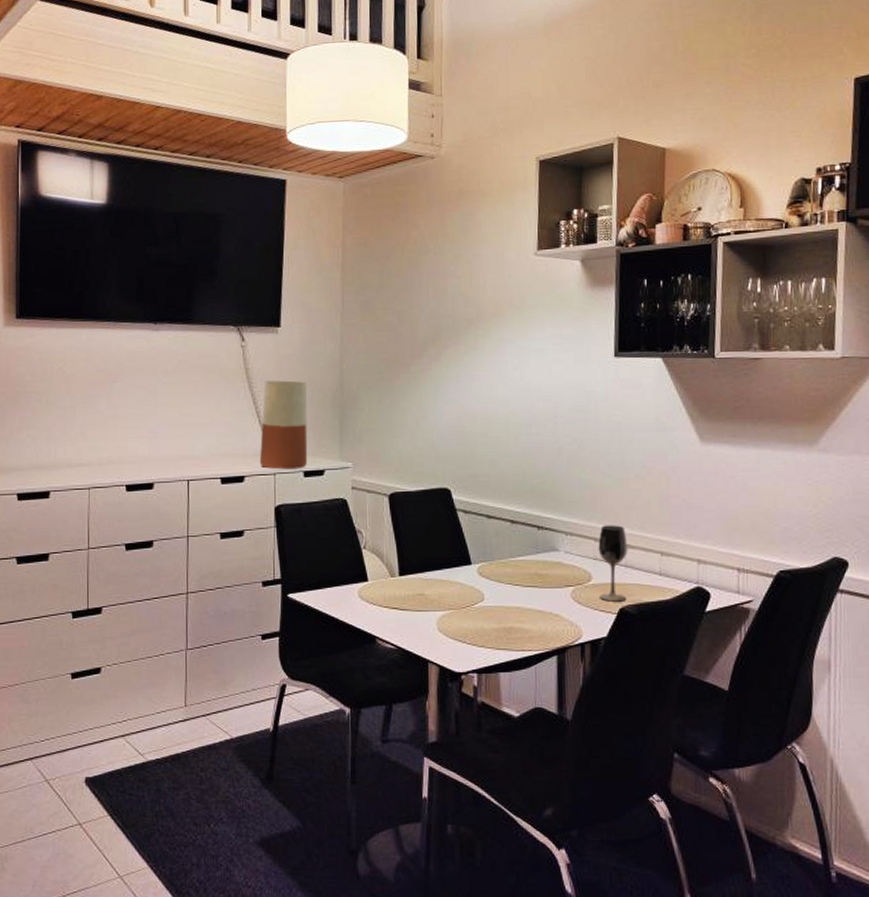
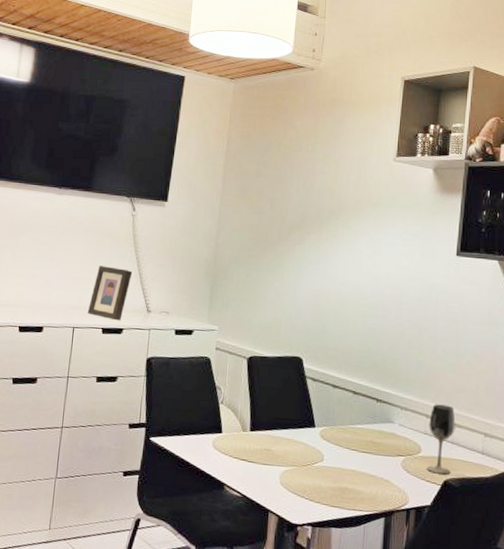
picture frame: none [201,407,249,468] -> present [87,266,133,321]
vase: present [259,380,308,470] -> none [137,247,185,328]

